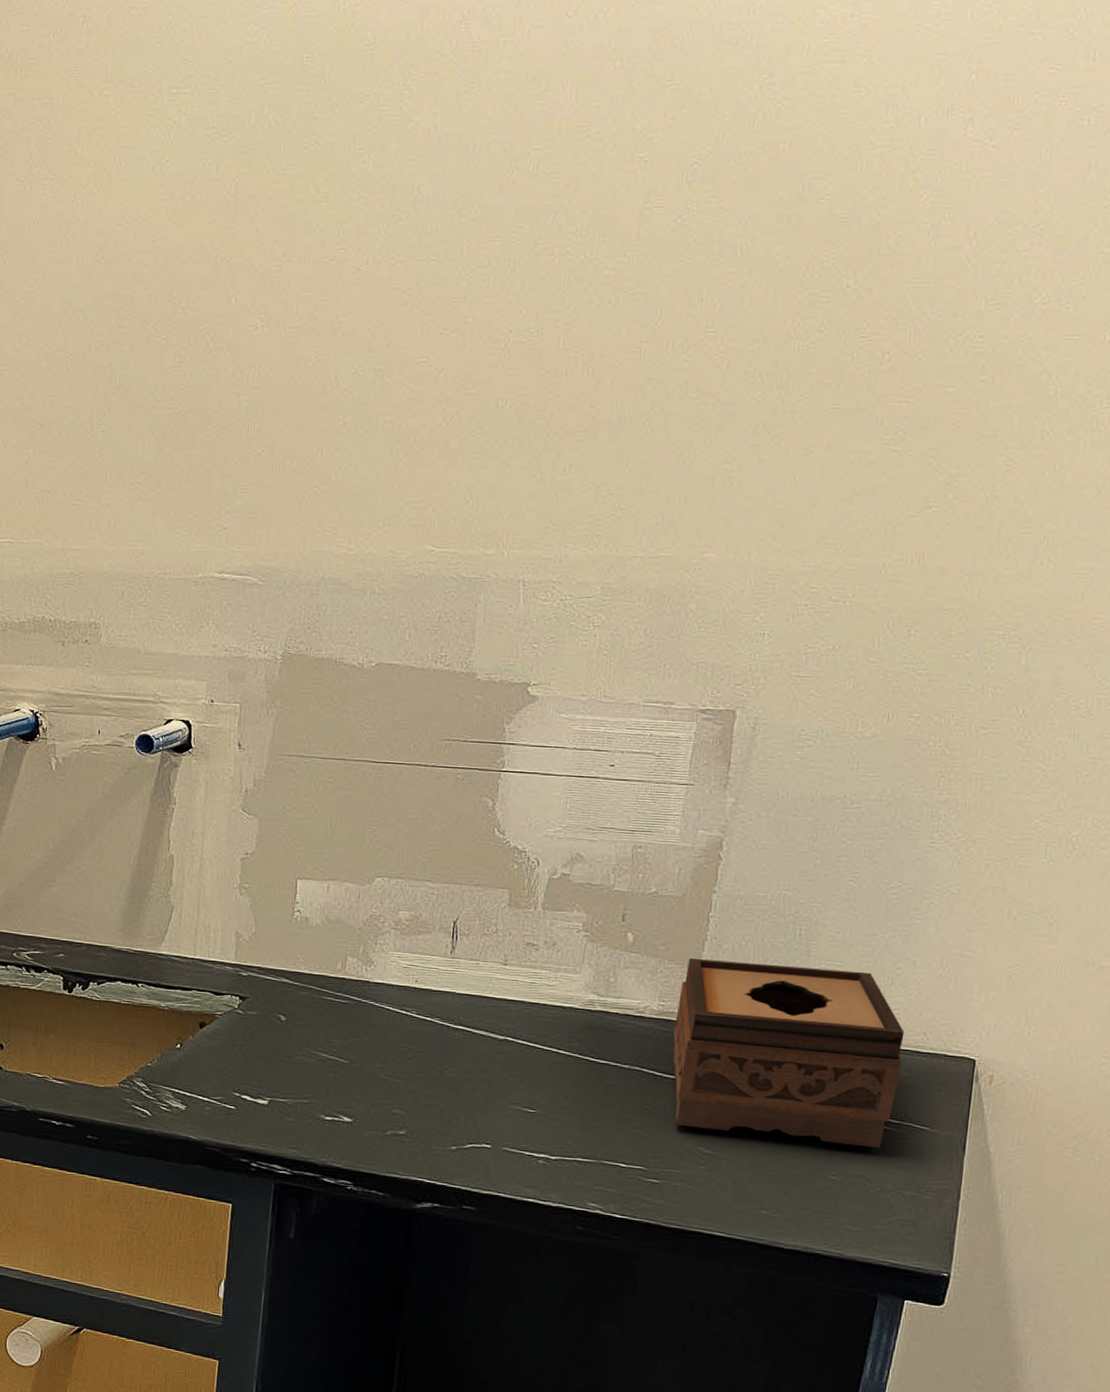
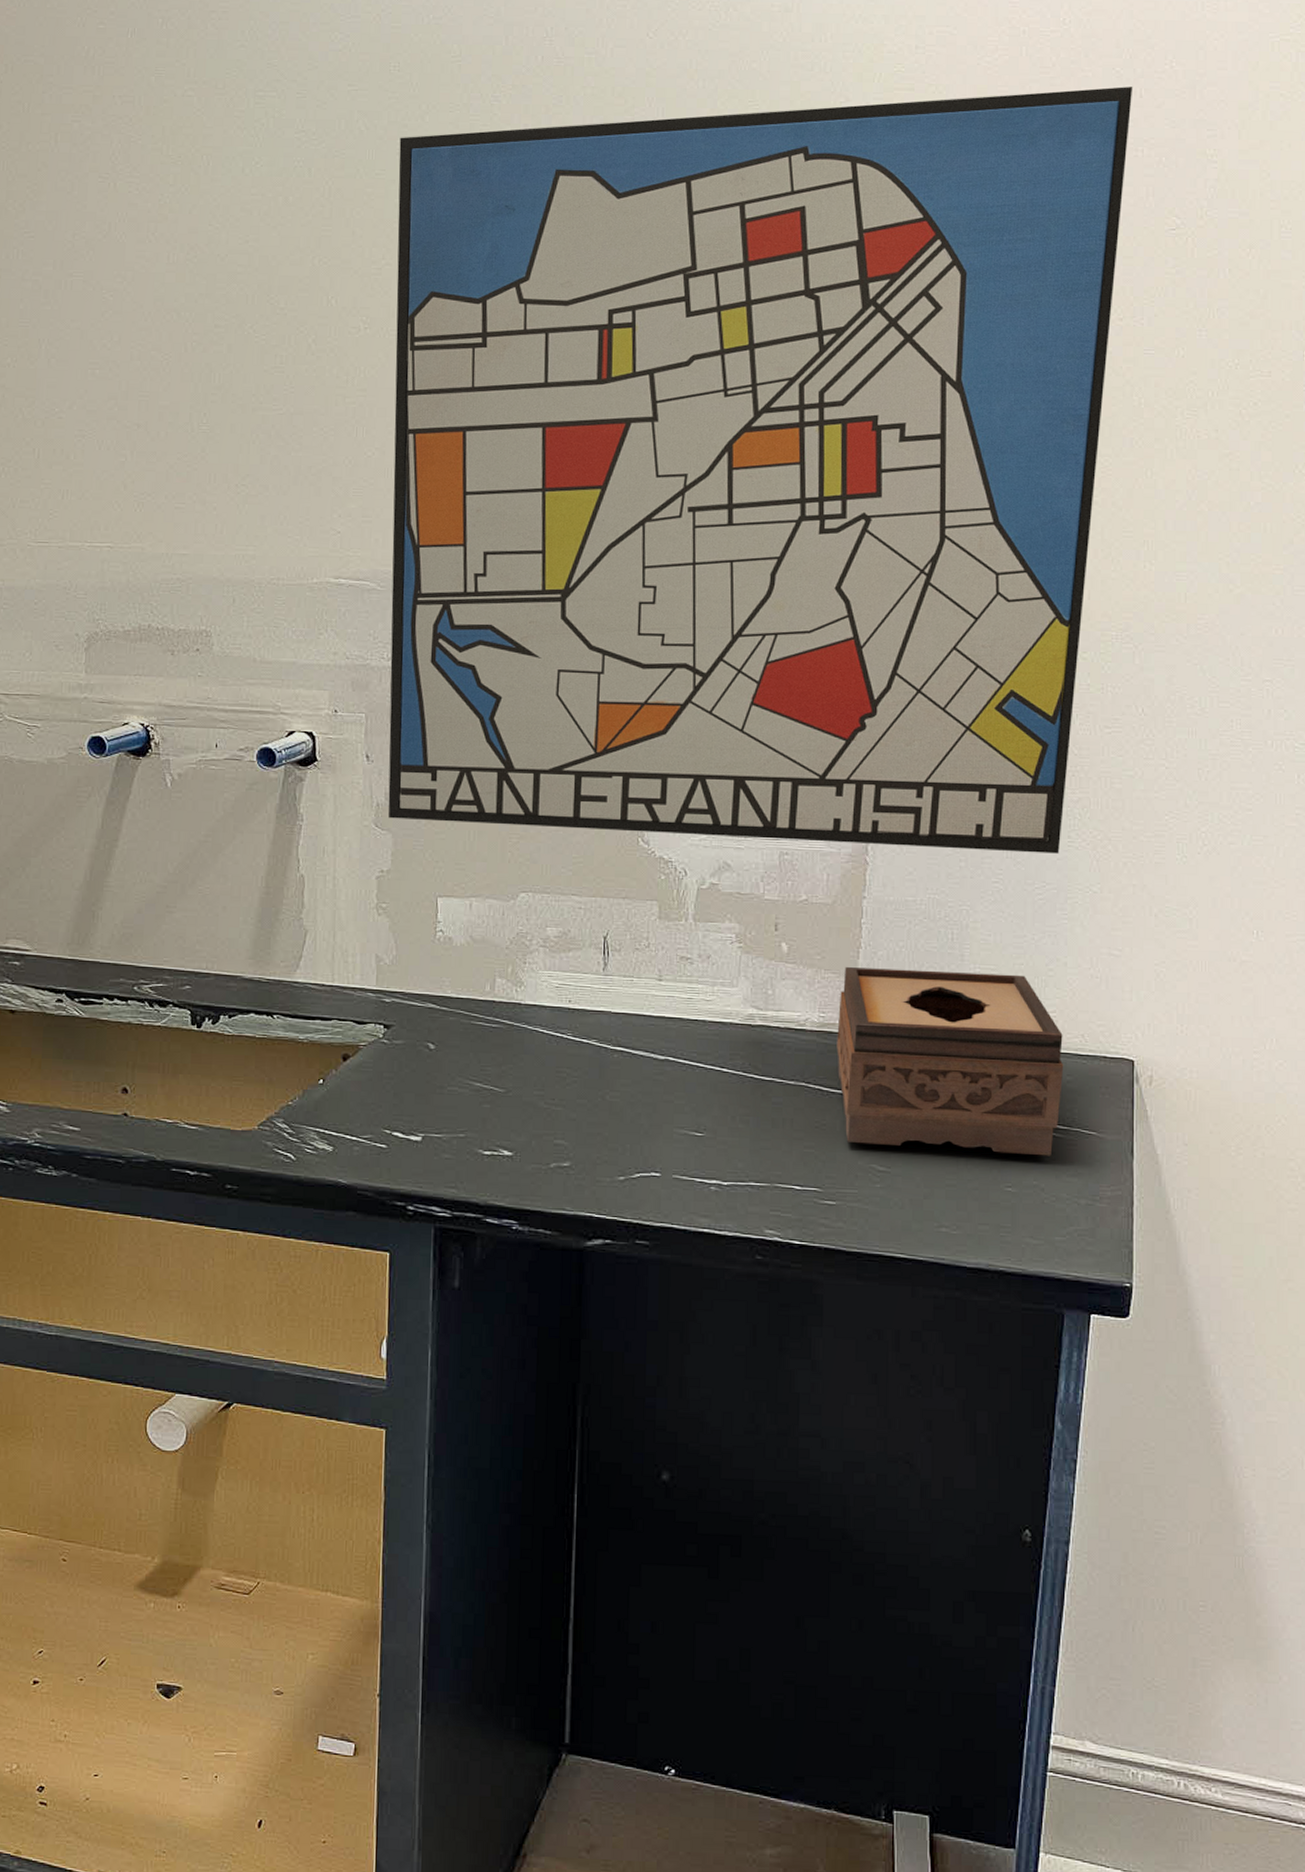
wall art: none [255,50,1087,854] -> present [388,86,1133,854]

